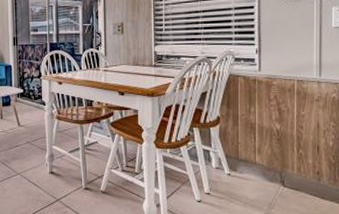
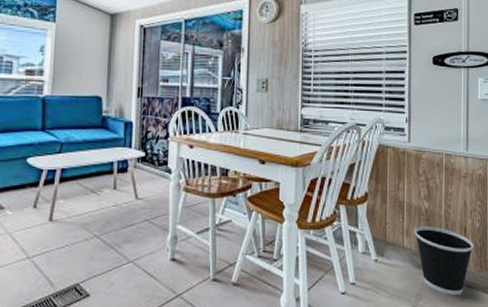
wastebasket: none [266,145,327,205] -> present [414,226,474,295]

